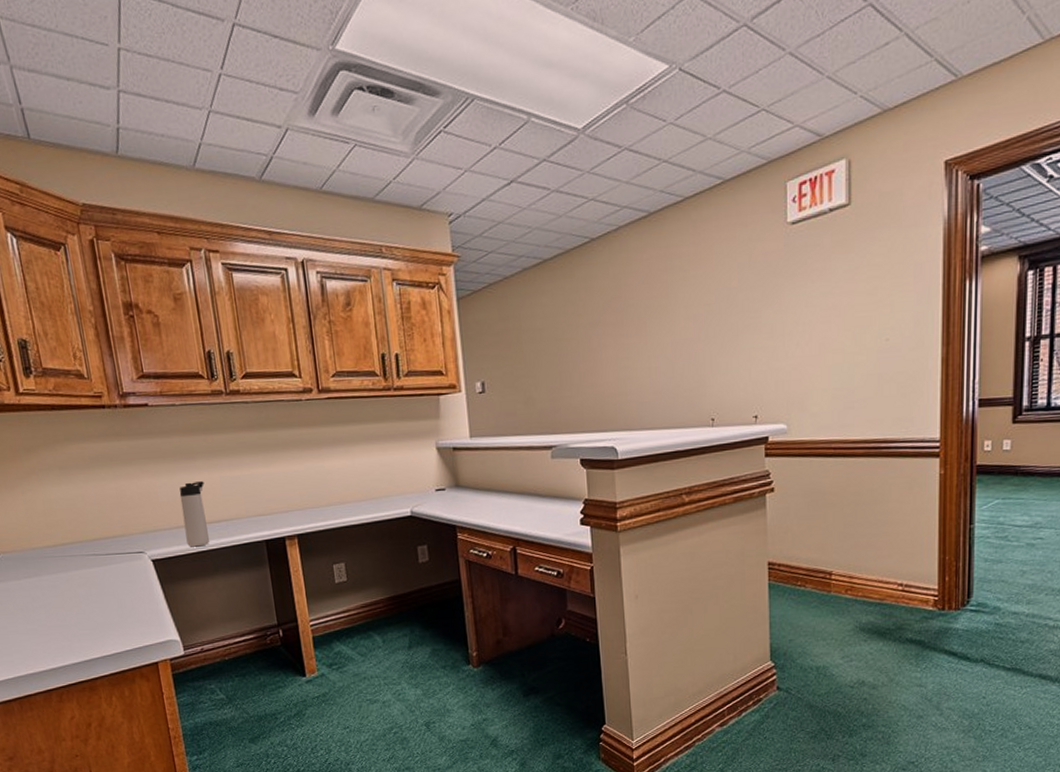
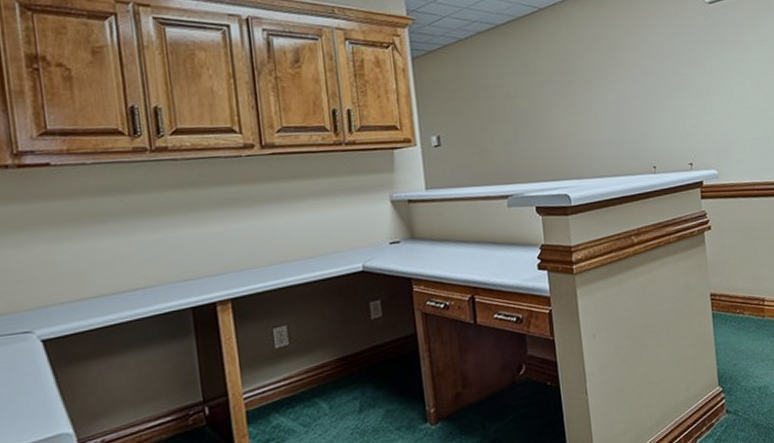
thermos bottle: present [179,481,210,547] -> none [84,246,121,322]

